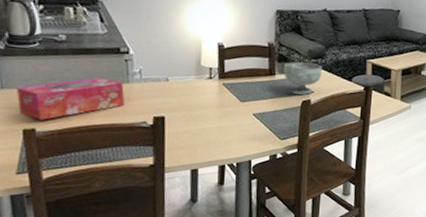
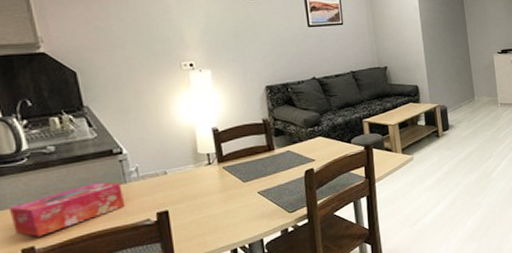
bowl: present [283,62,323,95] -> none [281,131,321,165]

